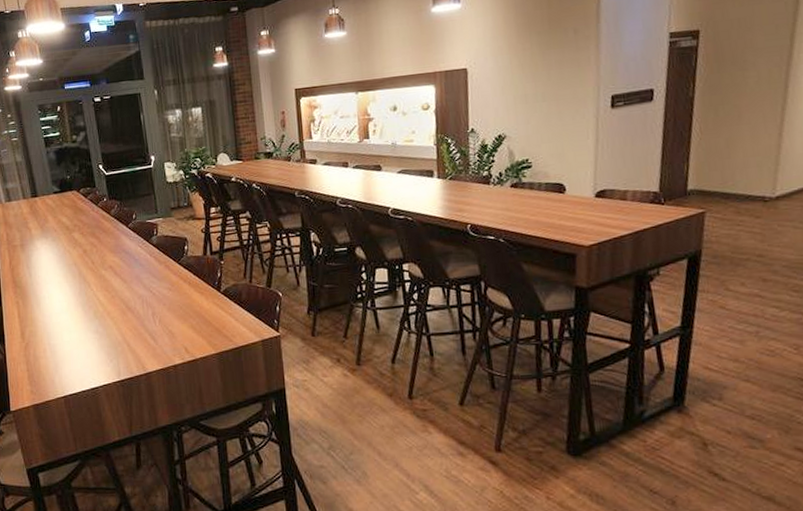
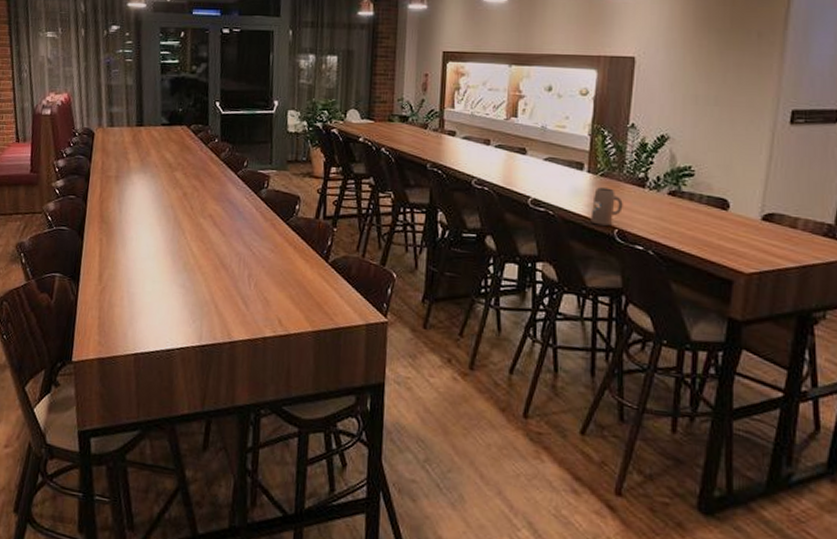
beer mug: none [445,189,473,224] -> present [590,187,623,226]

